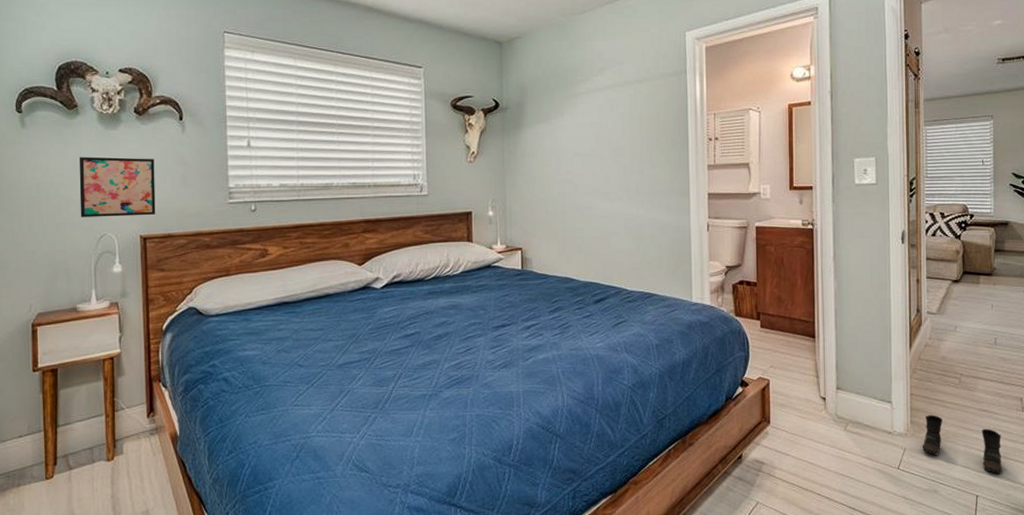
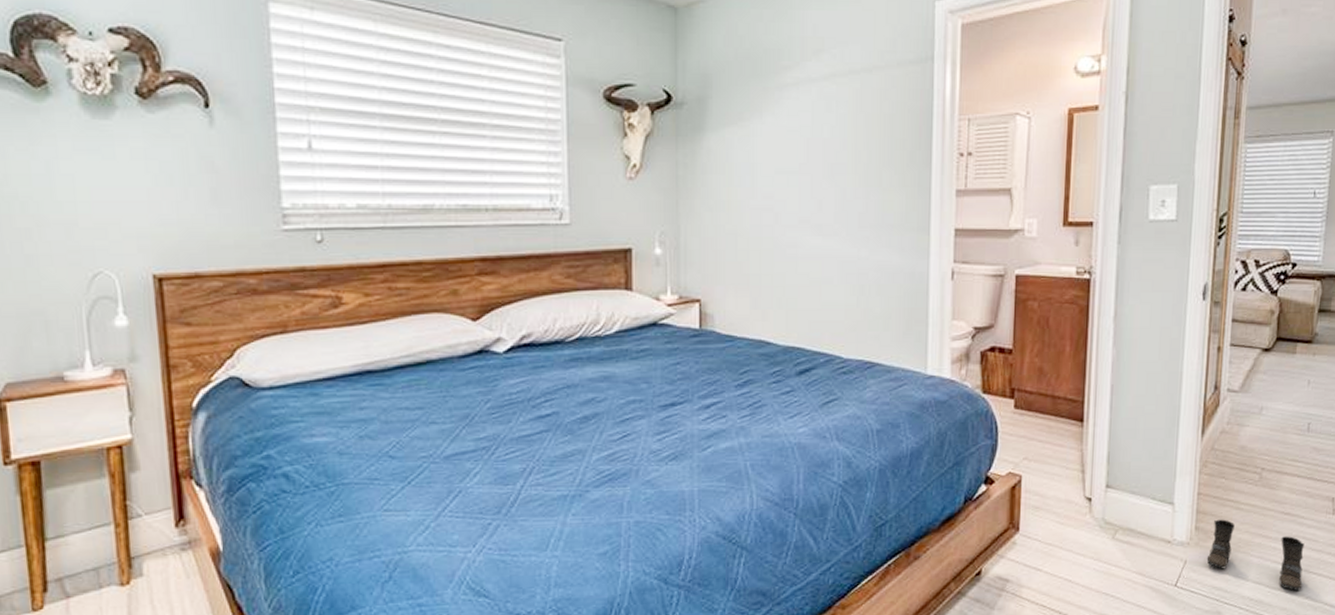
wall art: present [79,157,156,217] -> none [54,158,175,247]

